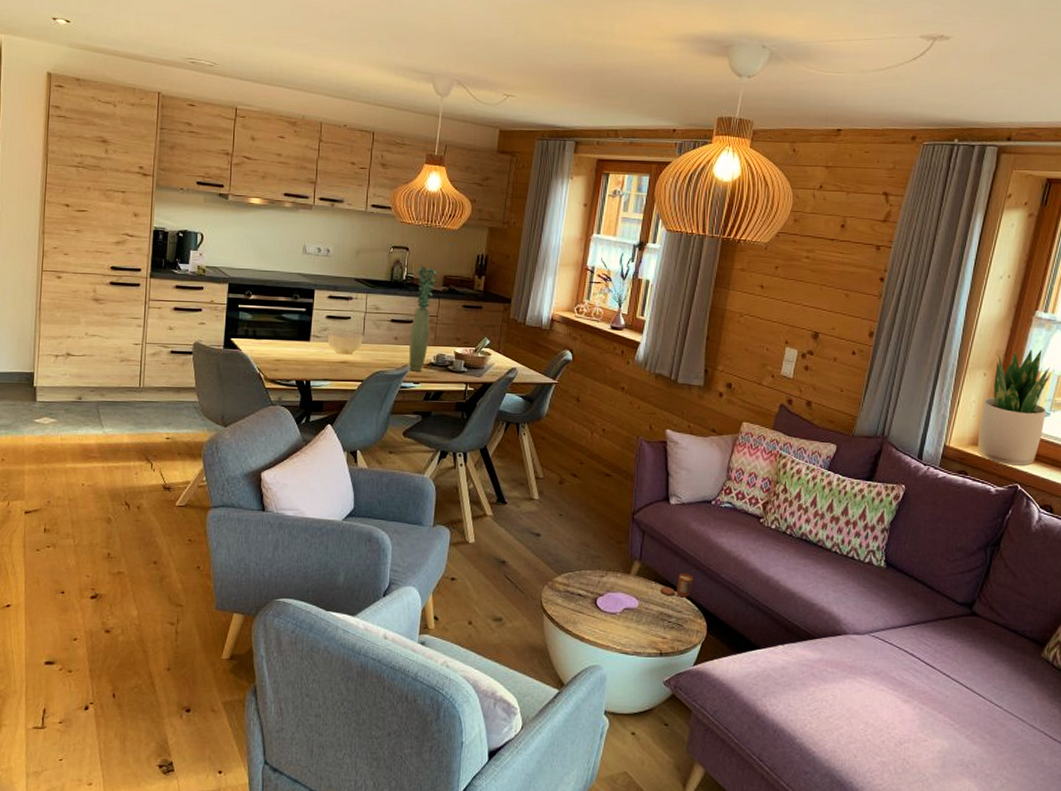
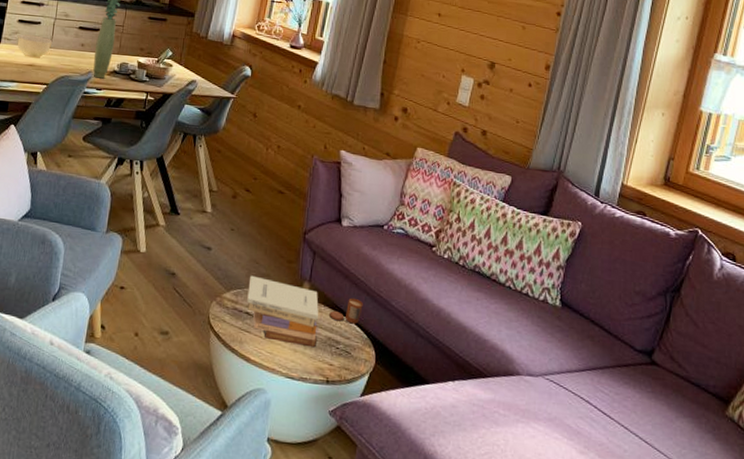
books: none [579,558,651,623] -> present [247,275,319,348]
planter: present [977,350,1052,466] -> none [656,92,732,210]

